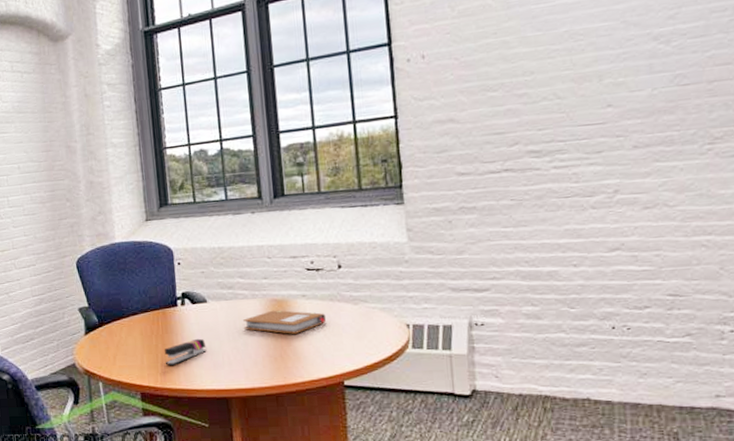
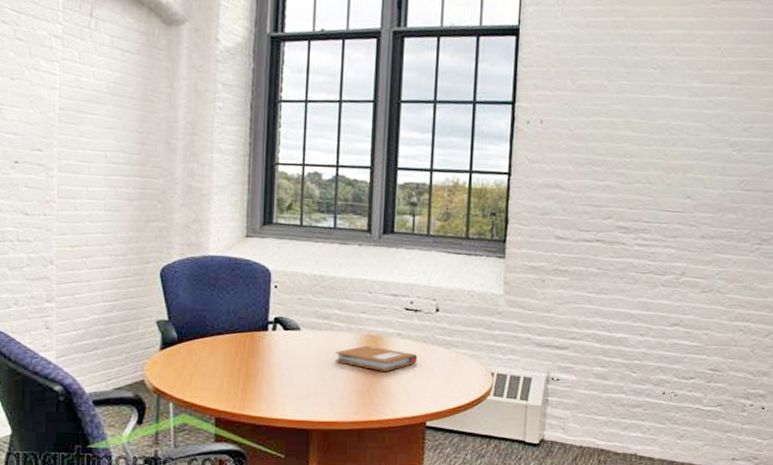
stapler: present [164,338,207,365] -> none [246,366,293,392]

